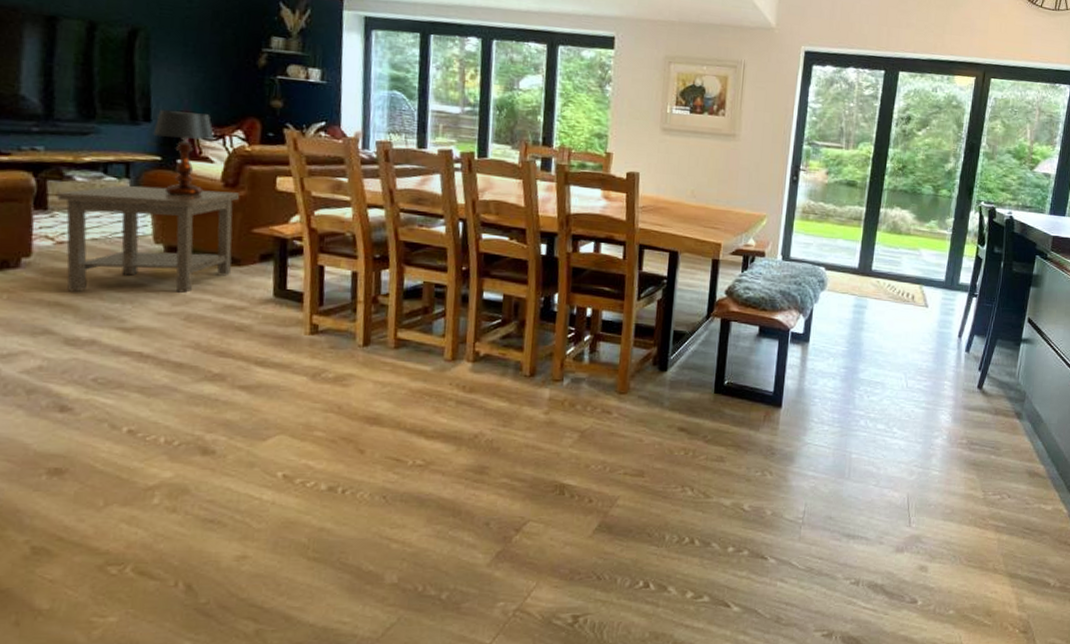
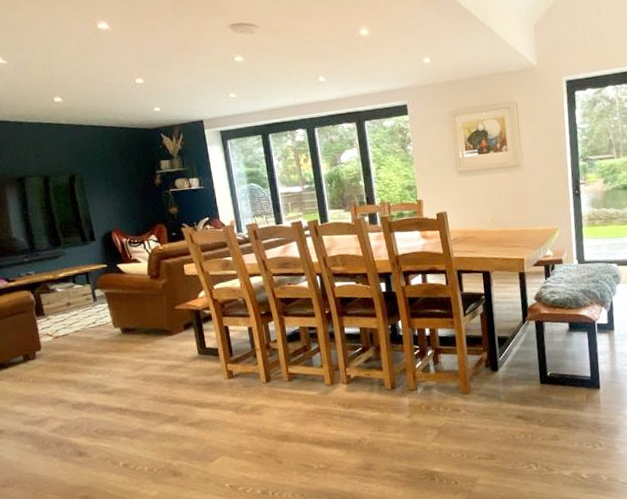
side table: present [57,185,239,293] -> none [48,281,168,371]
table lamp: present [153,110,215,196] -> none [98,227,138,291]

